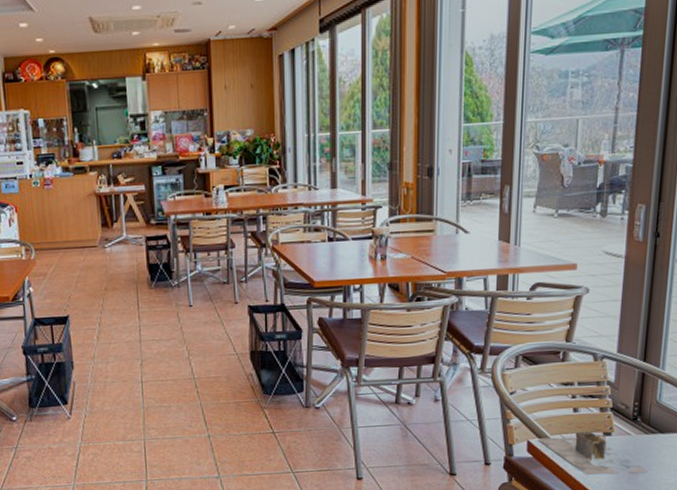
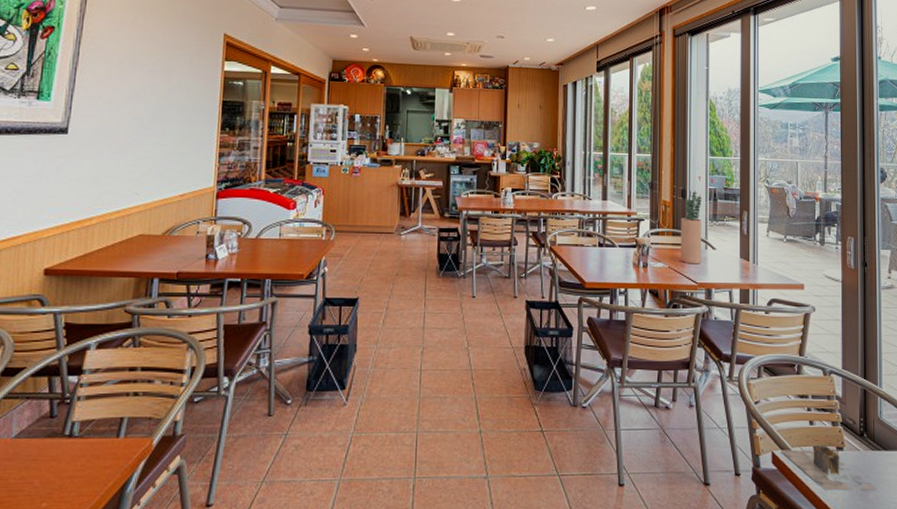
vase: none [426,166,453,252] -> present [681,190,702,264]

